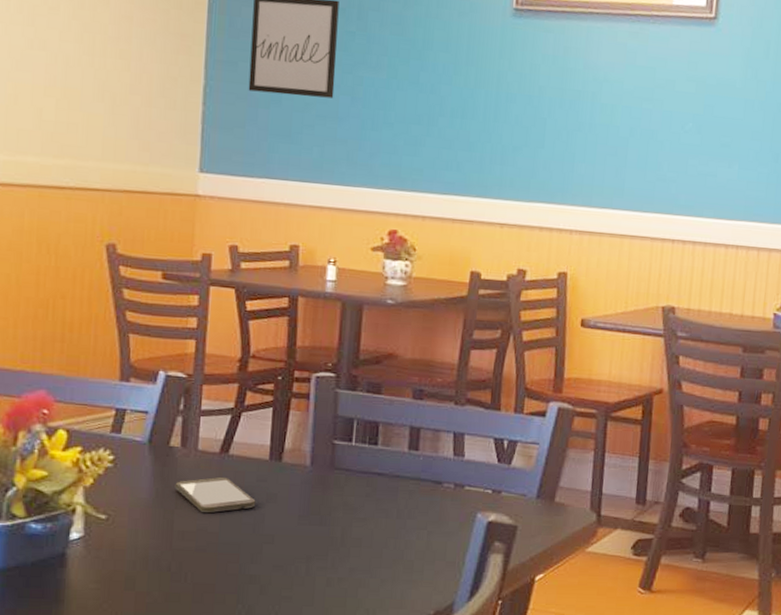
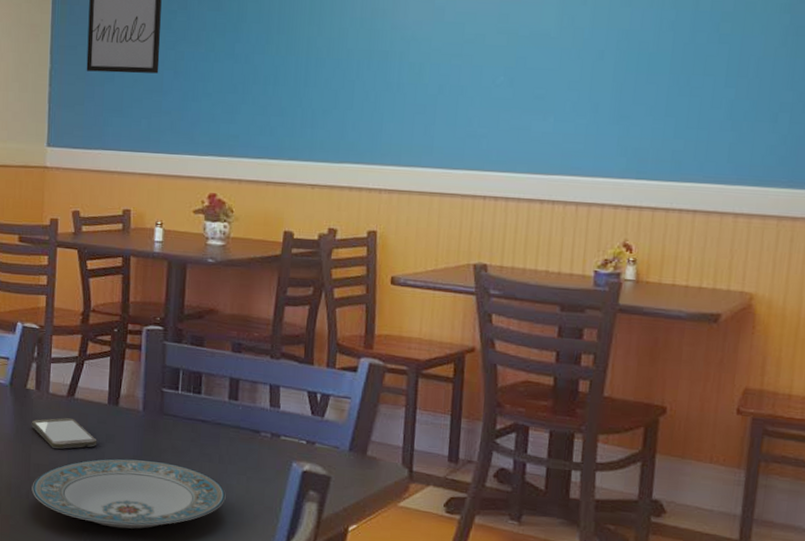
plate: none [174,519,404,597] -> present [32,458,226,529]

